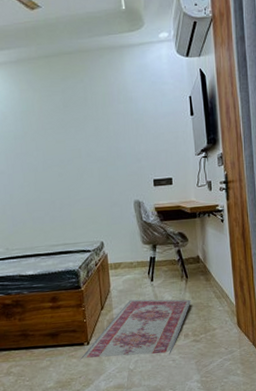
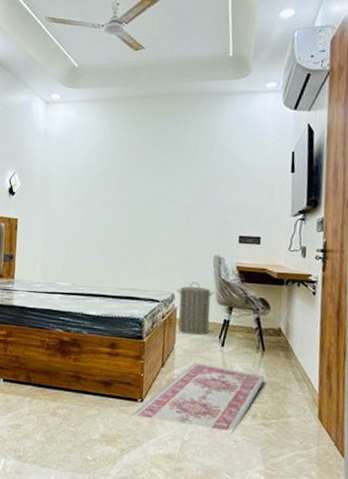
laundry hamper: none [105,228,139,276] -> present [177,282,215,335]

